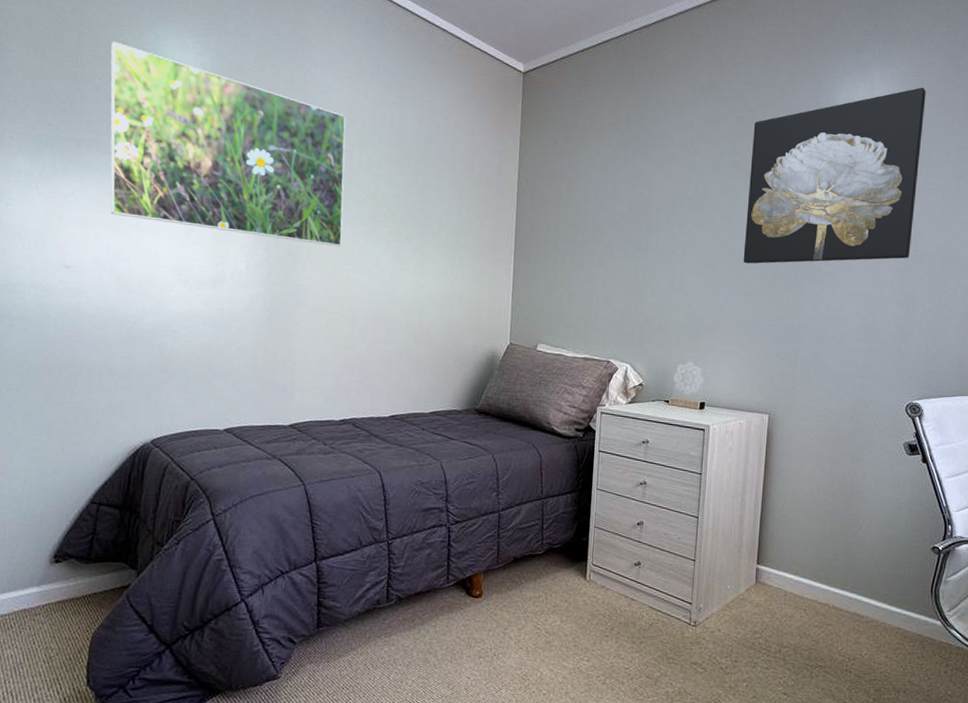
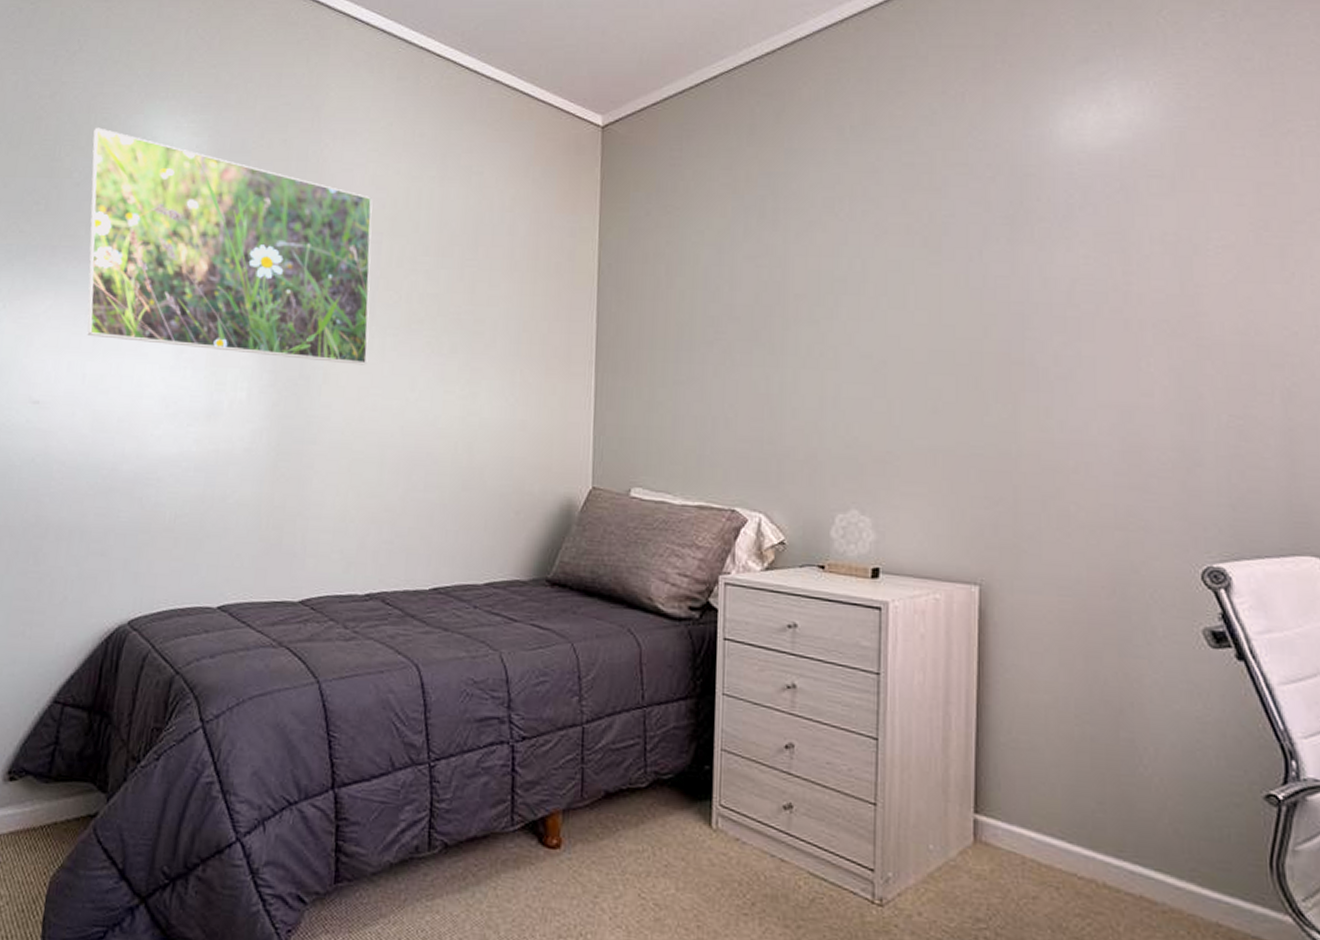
wall art: present [743,87,926,264] -> none [926,103,1197,367]

